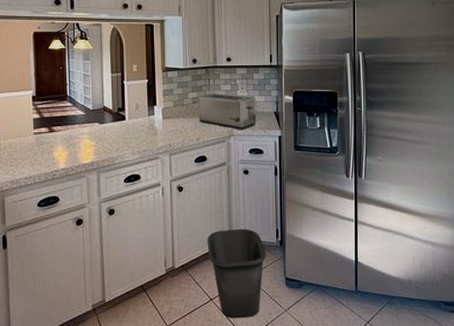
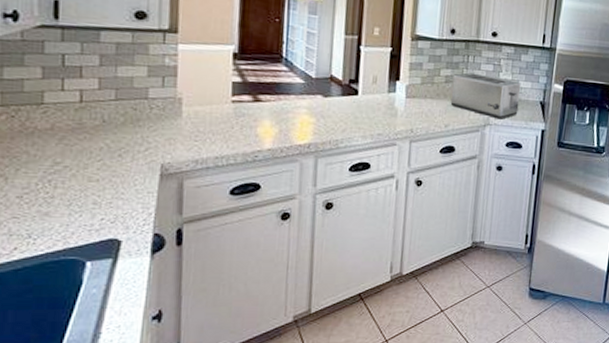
waste bin: present [207,228,266,319] -> none [444,232,512,332]

